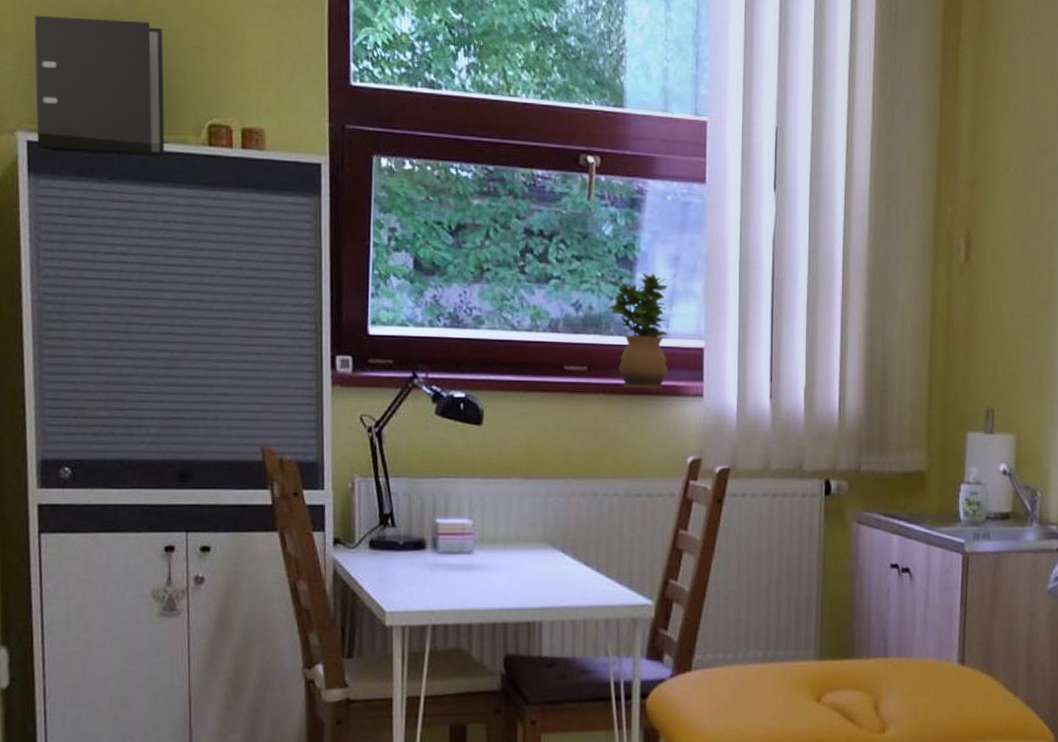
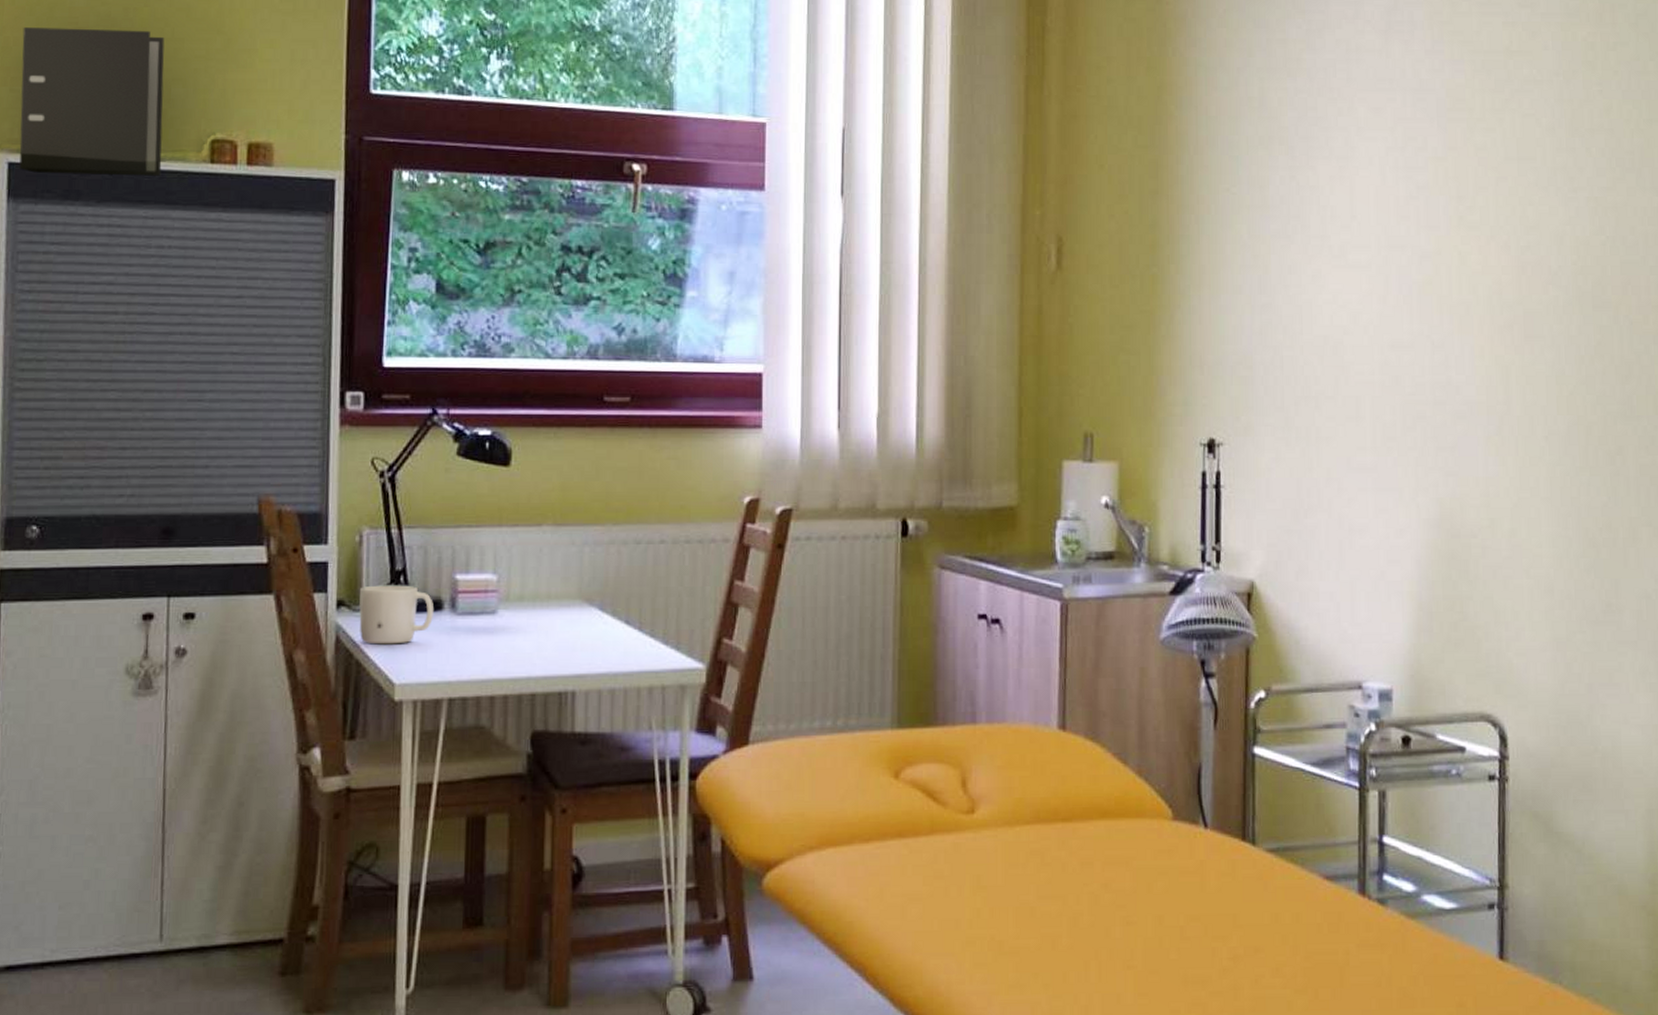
mug: none [353,526,419,578] -> present [359,585,435,645]
potted plant: present [608,272,669,389] -> none [654,290,723,421]

